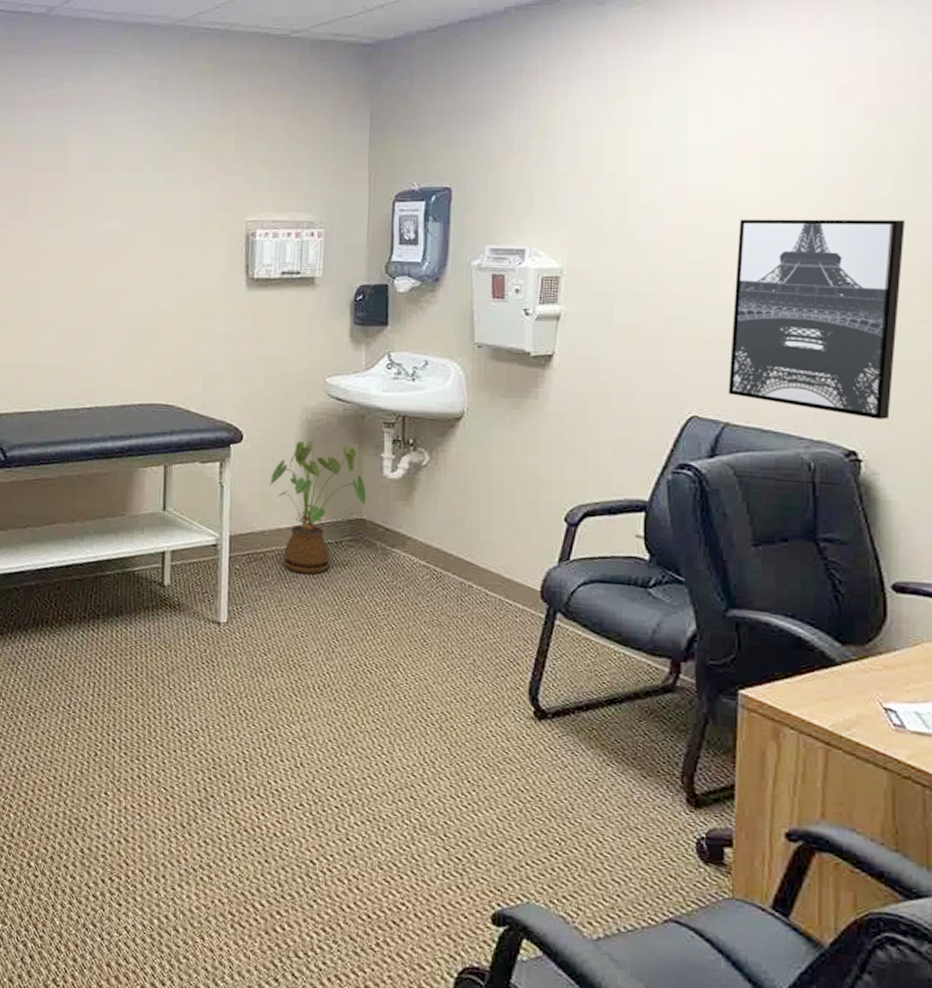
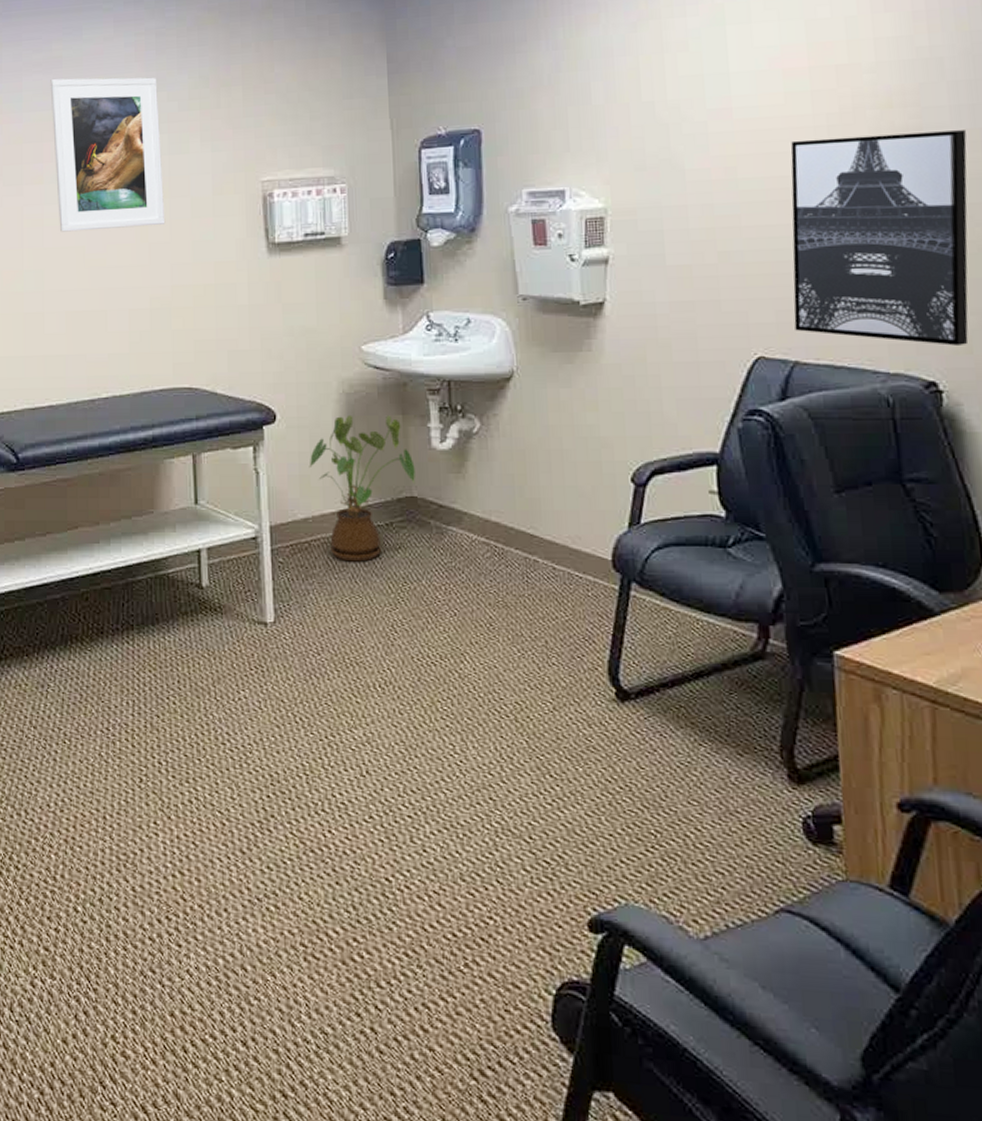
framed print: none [58,113,157,255] -> present [50,77,166,232]

